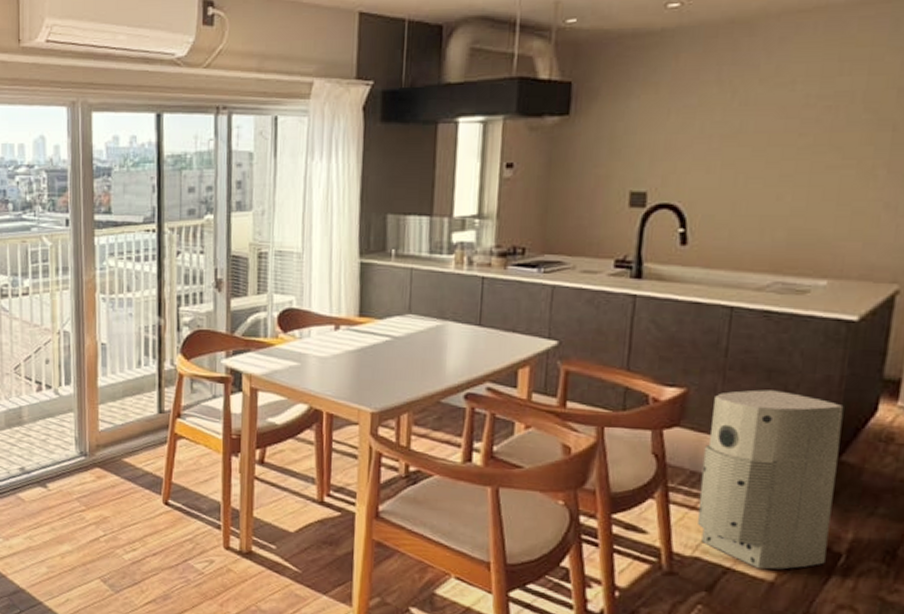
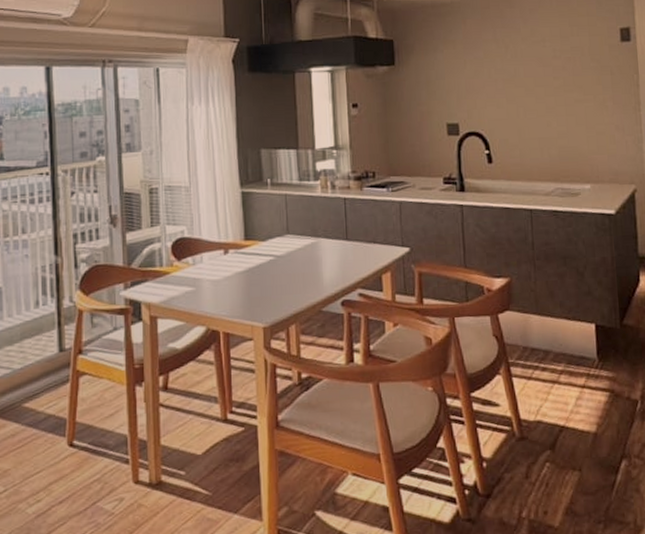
air purifier: present [696,389,844,570] -> none [530,273,628,423]

